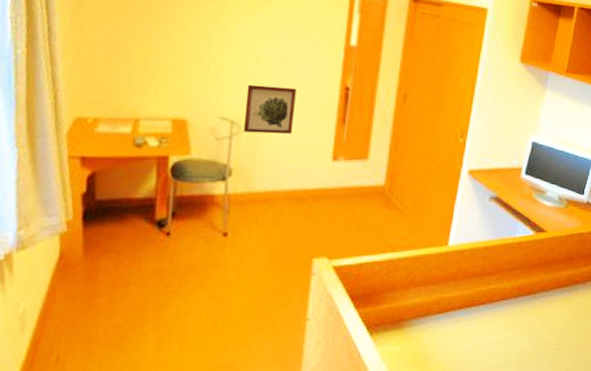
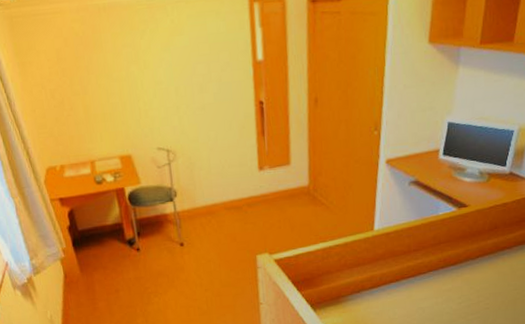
wall art: present [243,84,296,134] -> none [174,111,220,158]

